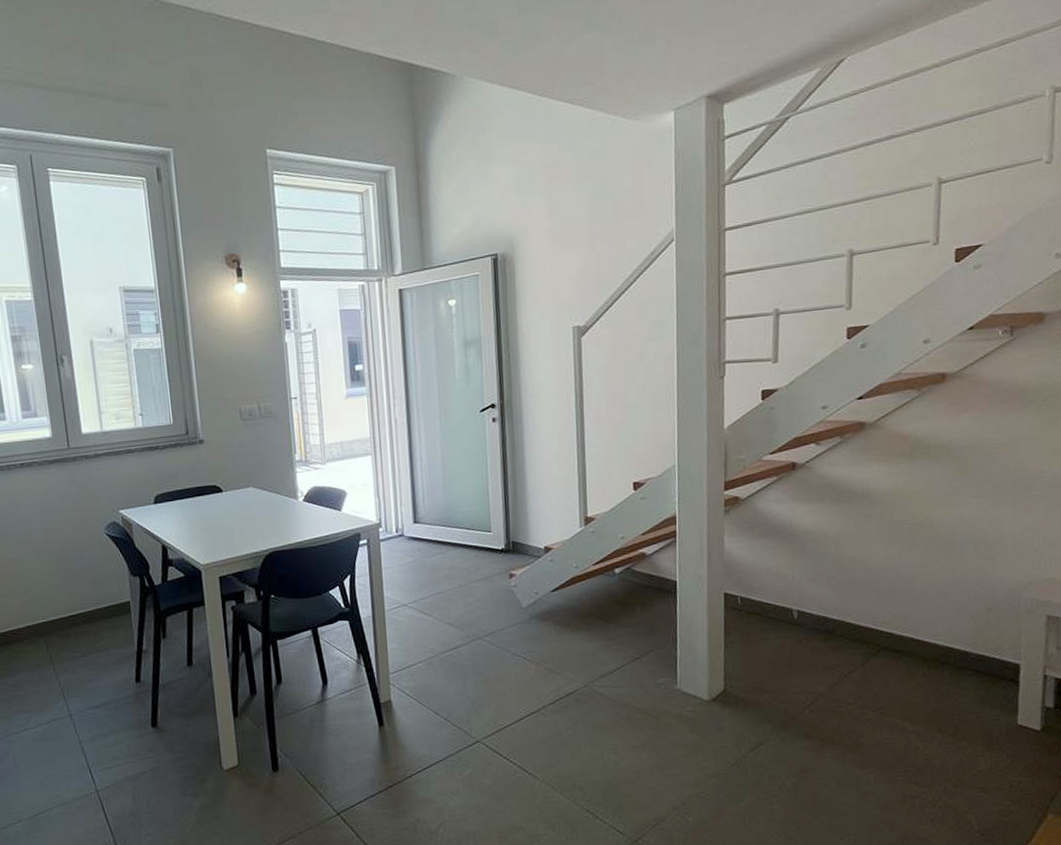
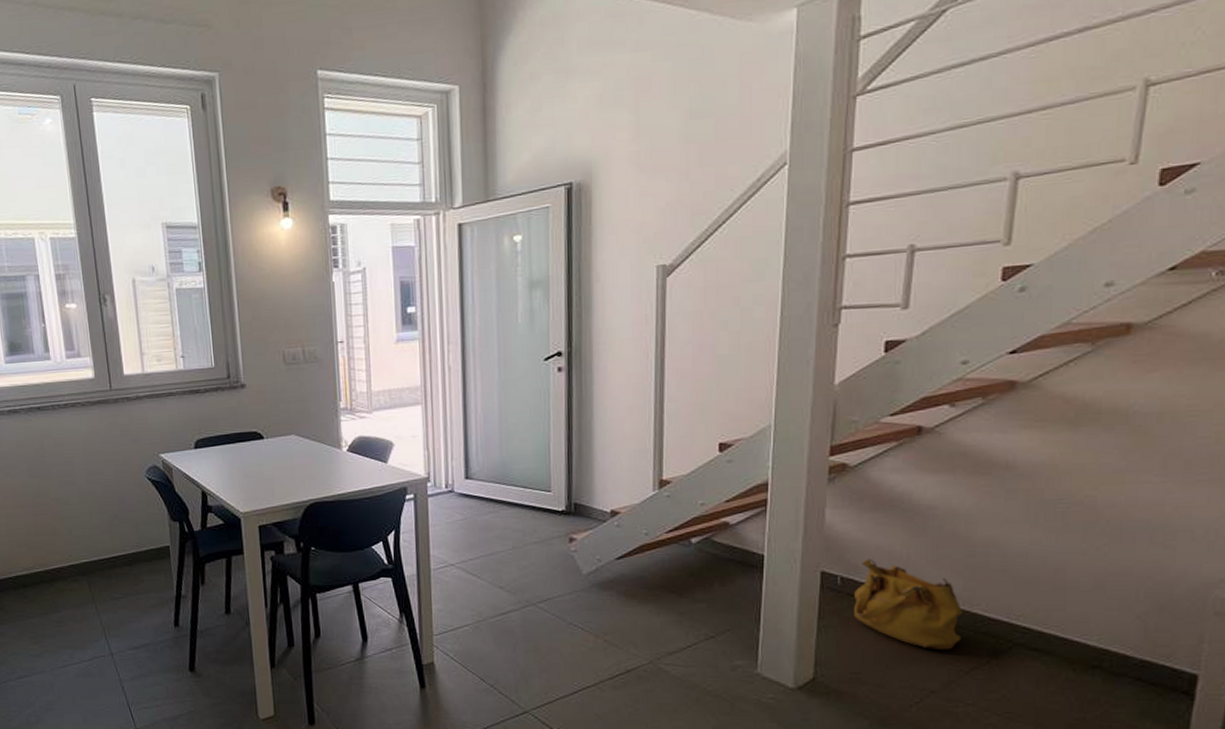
handbag: none [752,579,840,657] -> present [854,559,964,650]

